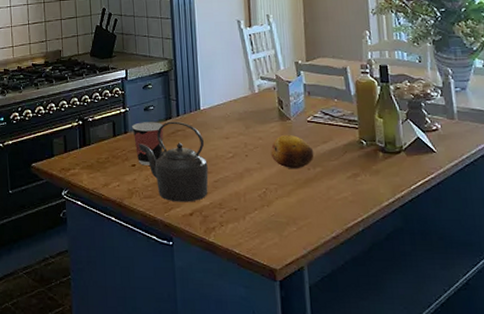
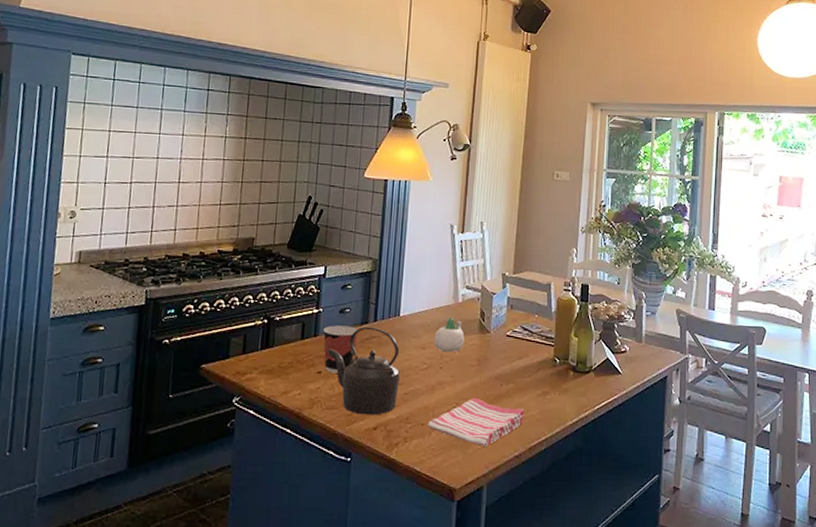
succulent planter: none [235,107,266,141] -> present [434,317,465,353]
dish towel: none [241,182,337,230] -> present [428,397,525,448]
fruit: present [270,134,314,169] -> none [465,347,509,385]

